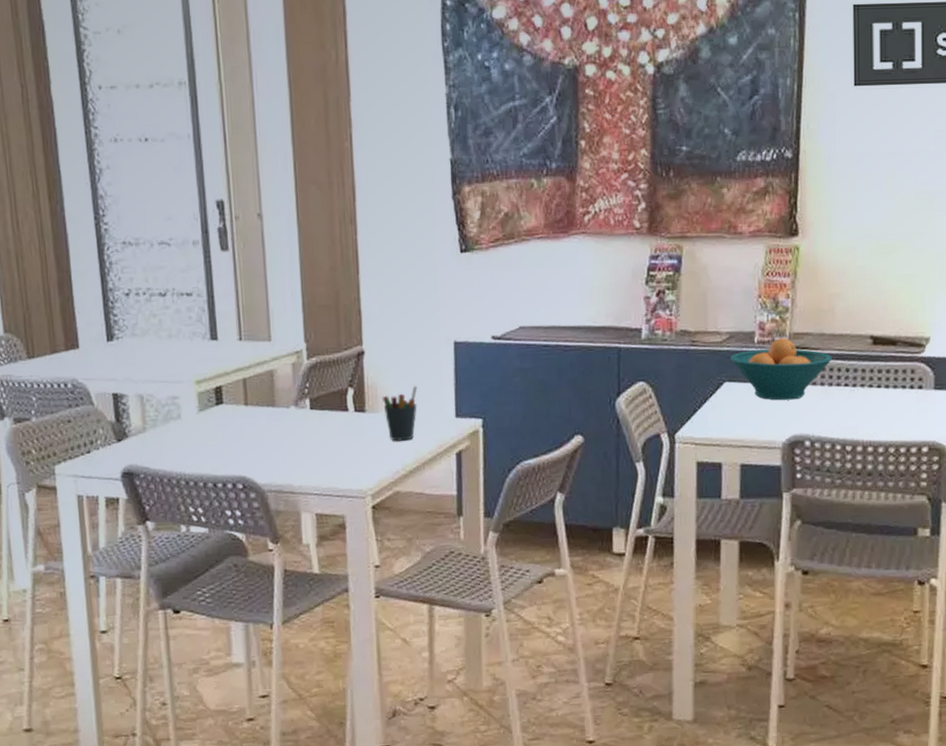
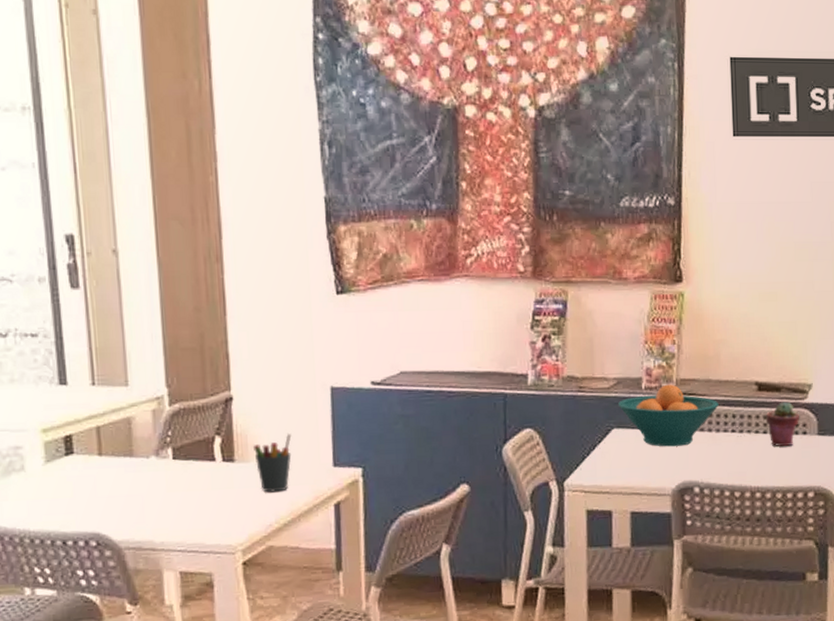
potted succulent: none [880,355,915,401] -> present [765,401,799,447]

